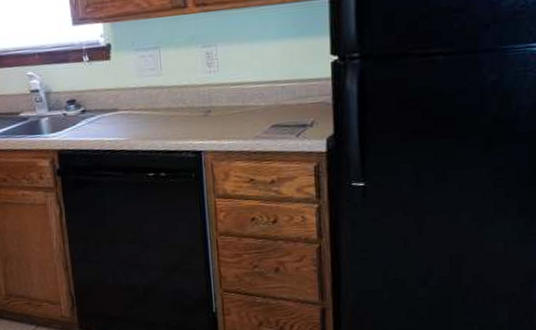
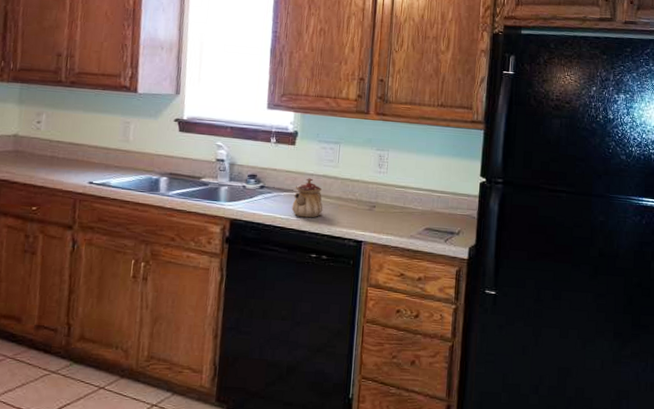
teapot: none [118,92,153,137] -> present [291,178,323,218]

